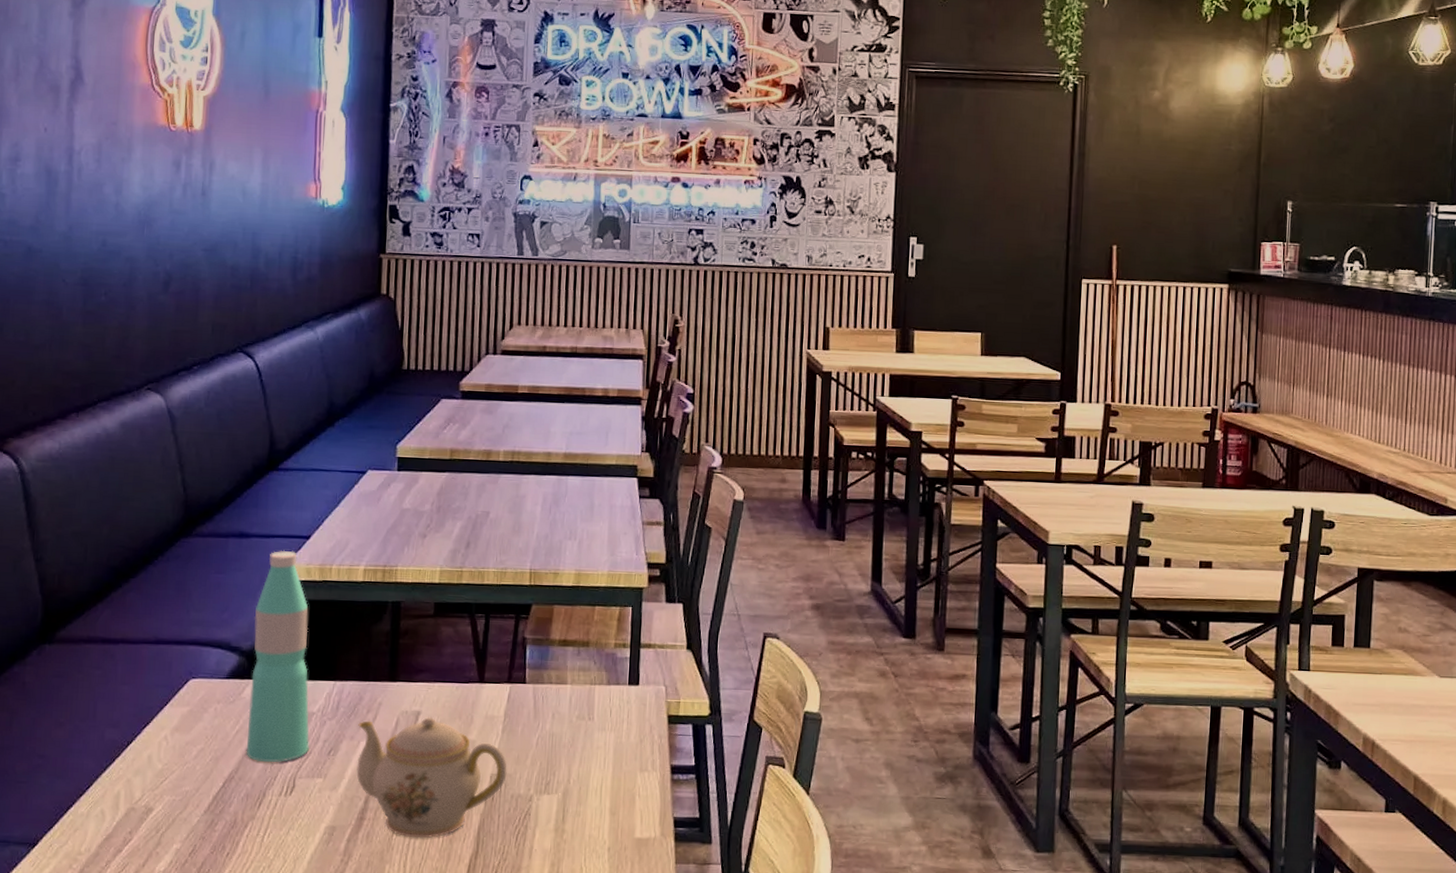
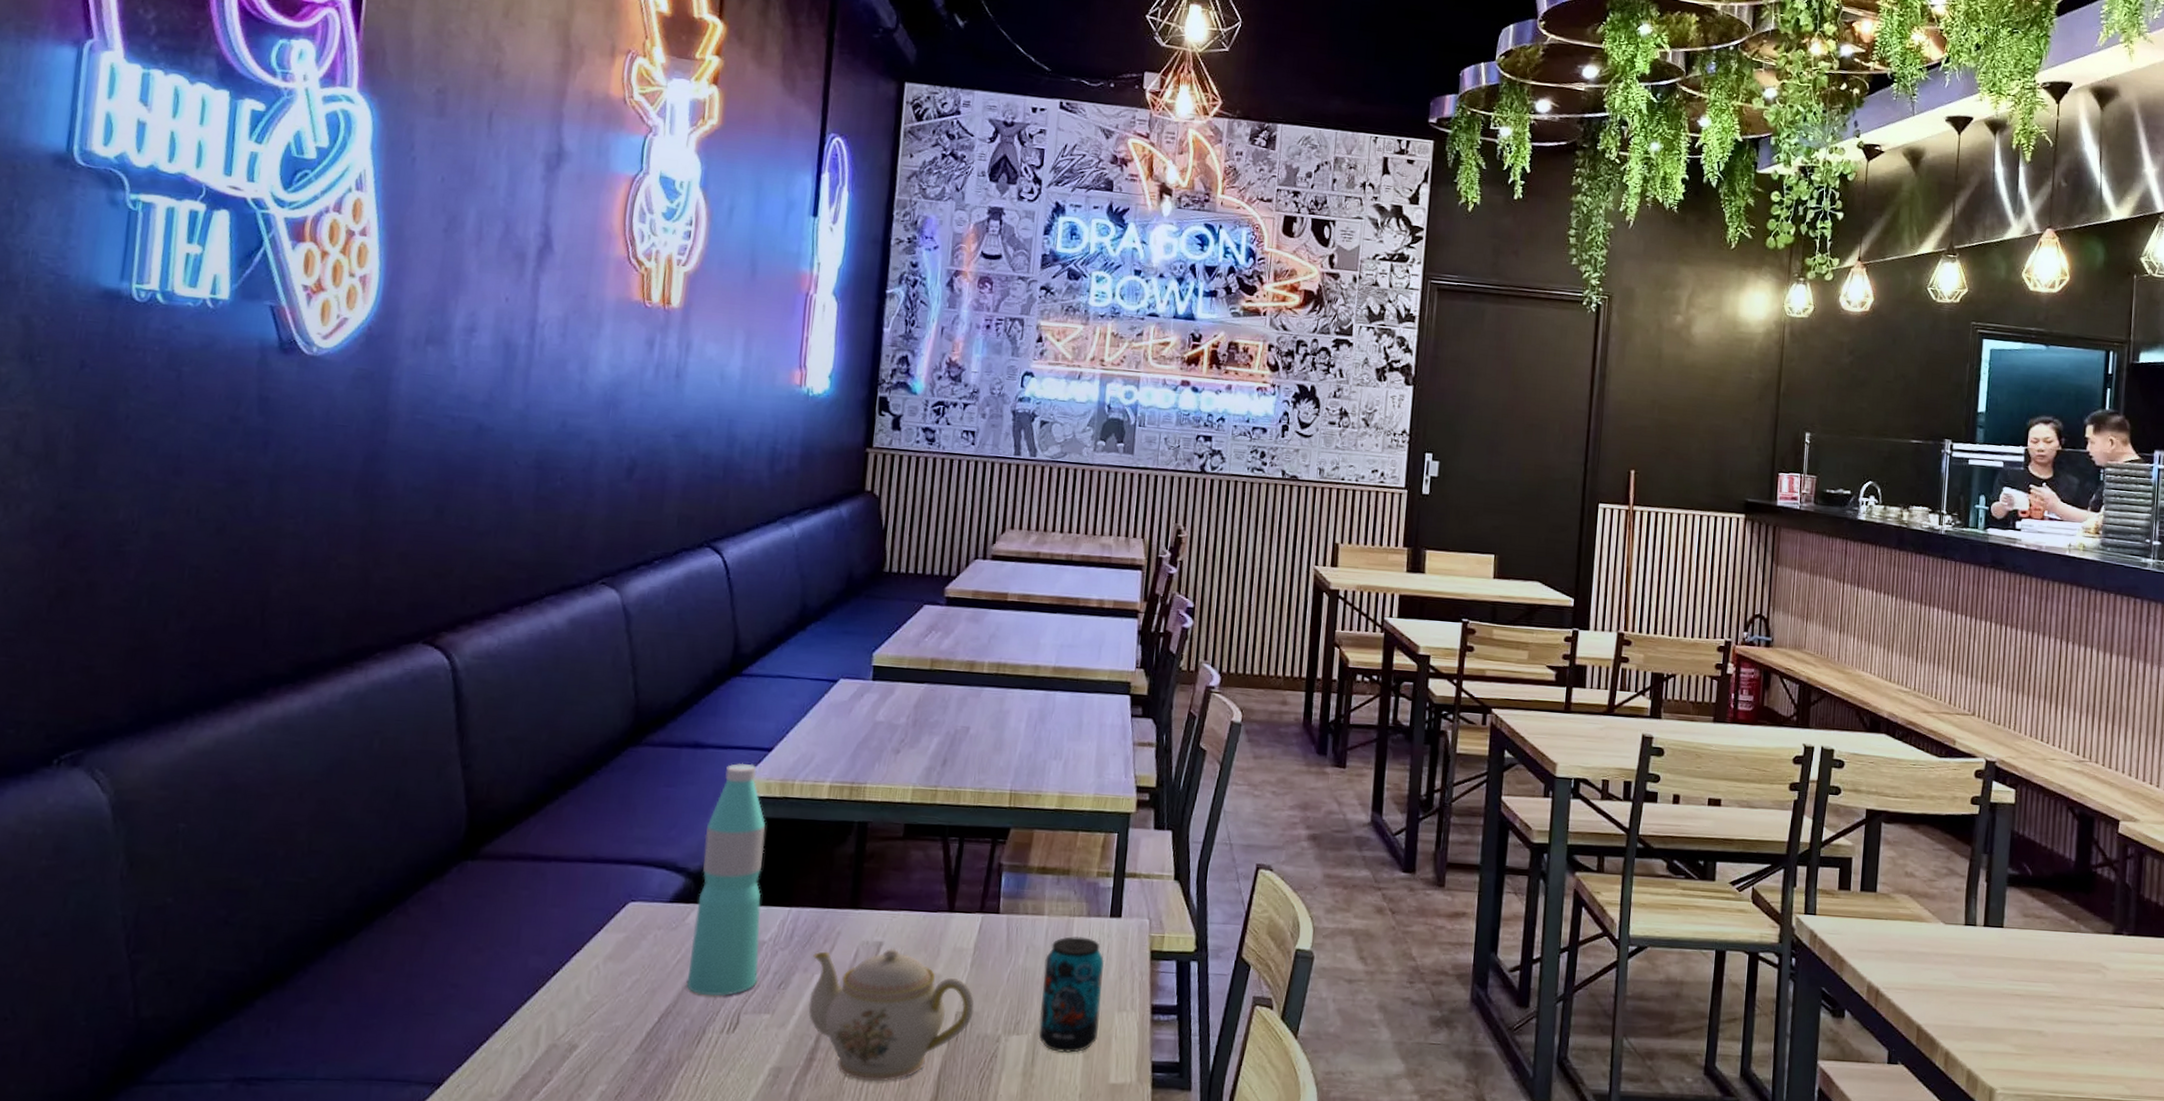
beverage can: none [567,703,625,810] -> present [1038,936,1104,1053]

